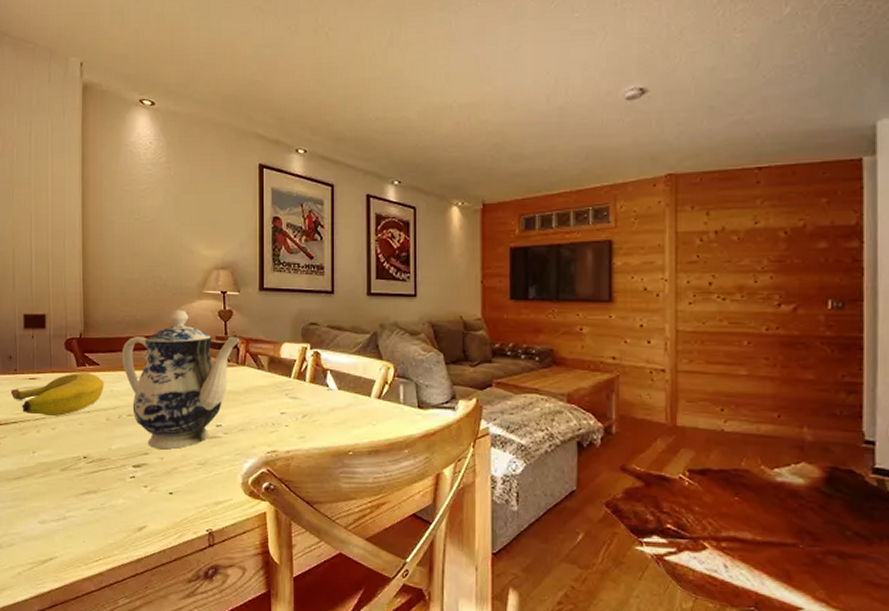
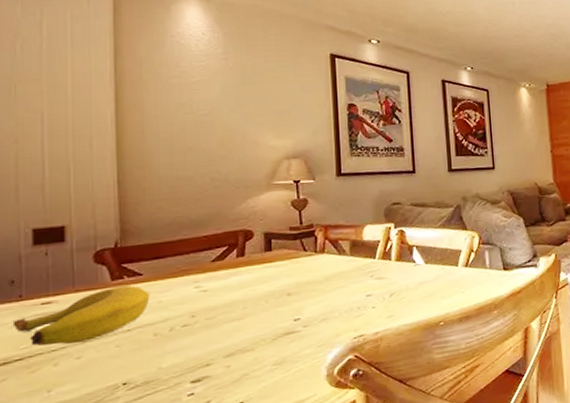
teapot: present [121,310,240,449] -> none [172,204,318,357]

